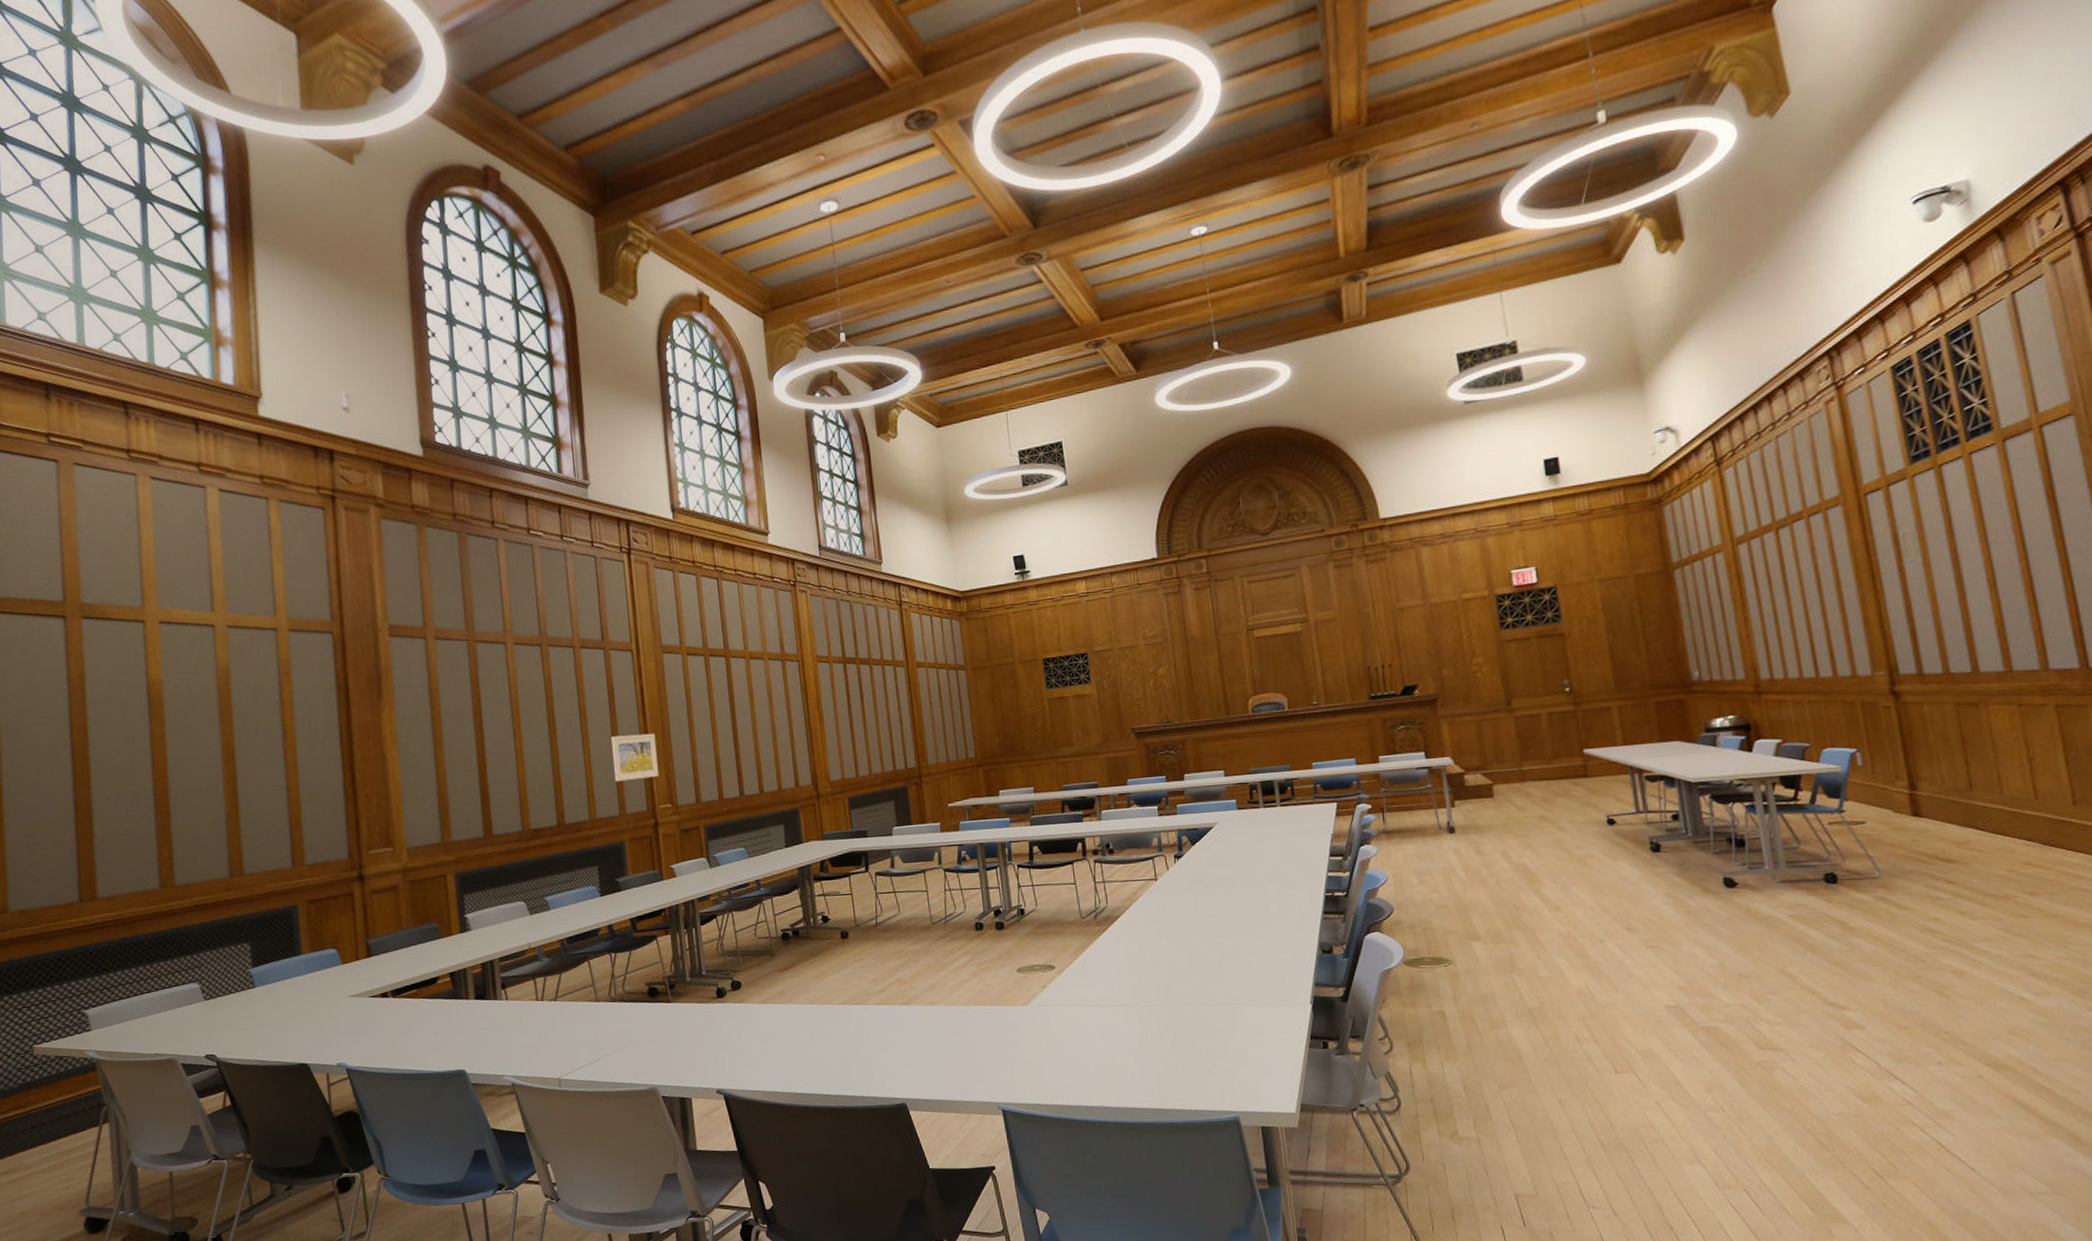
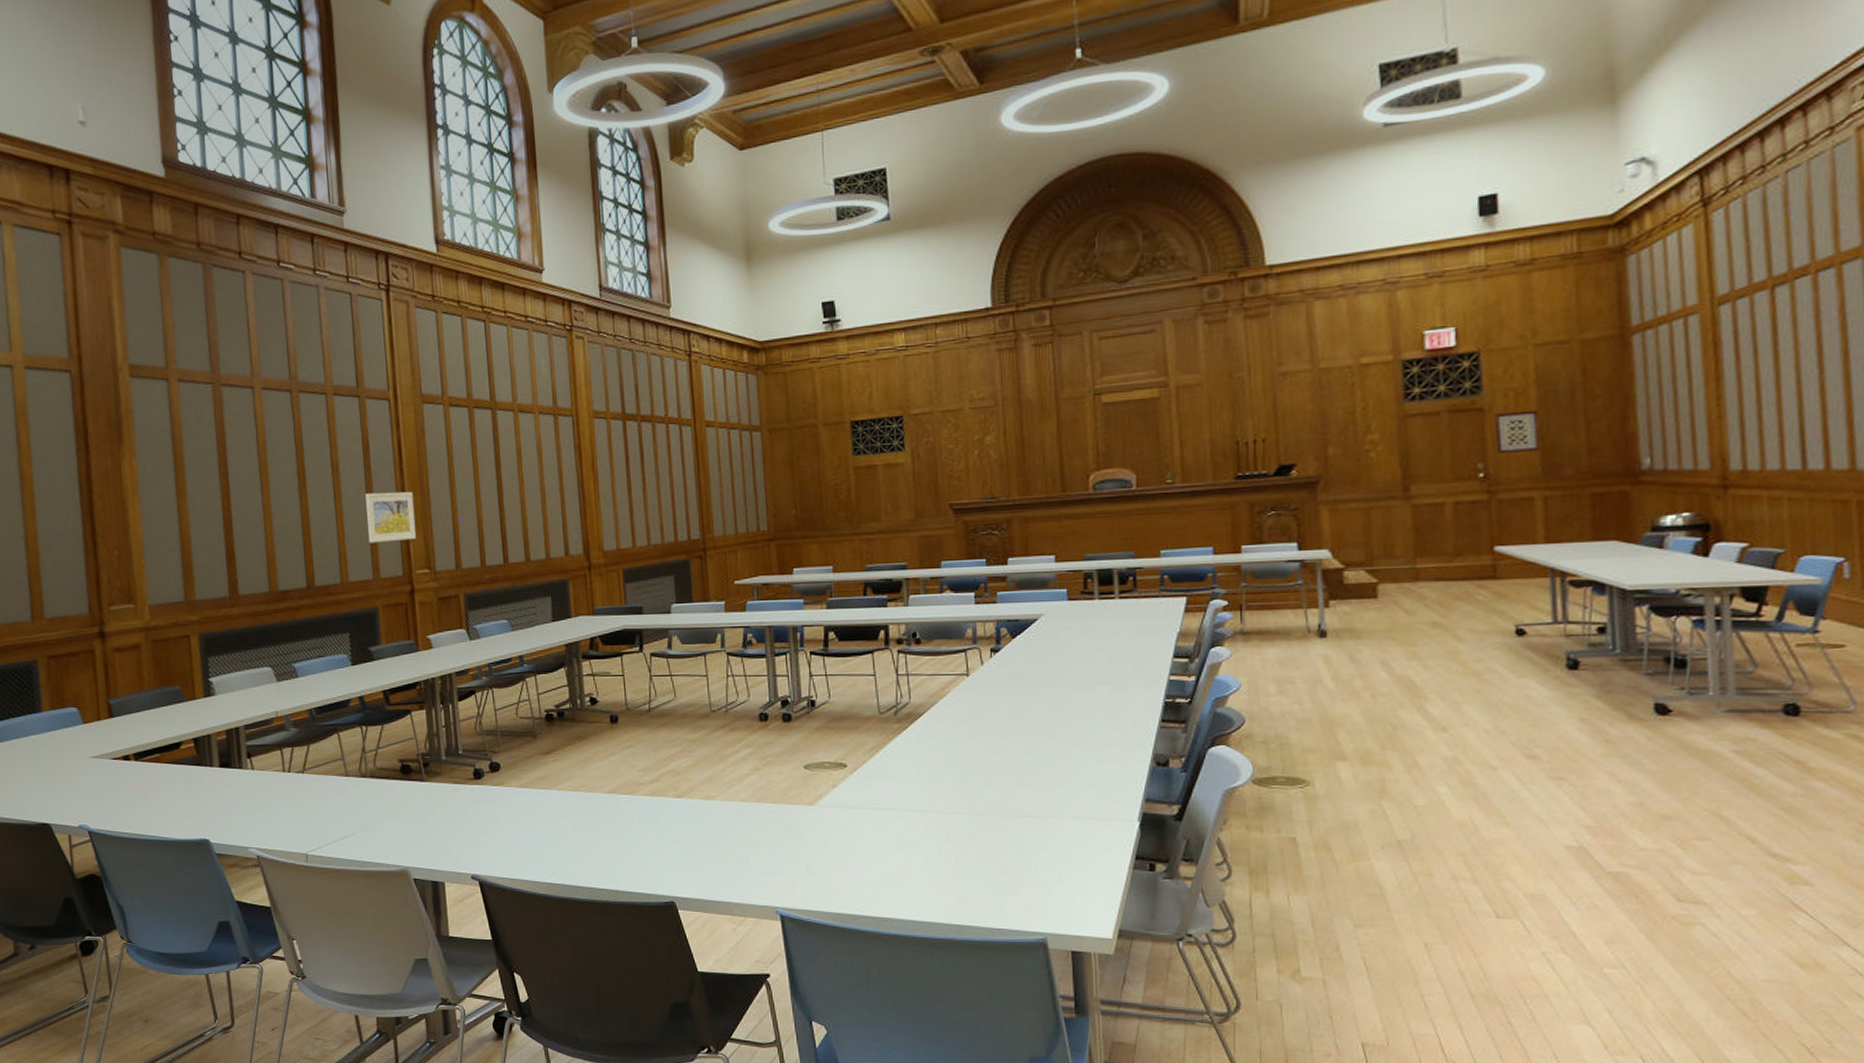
wall art: none [1573,634,1612,672] -> present [1494,410,1541,454]

